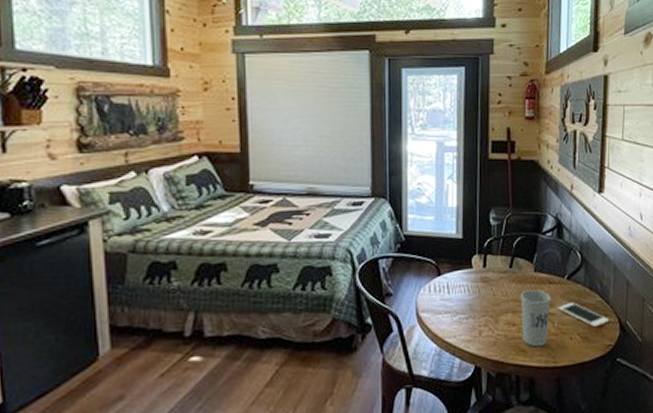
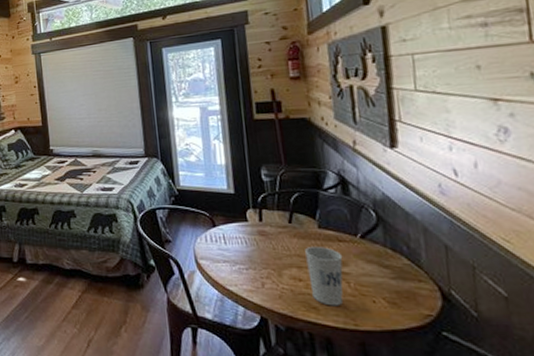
cell phone: present [558,302,610,328] -> none [353,263,426,294]

